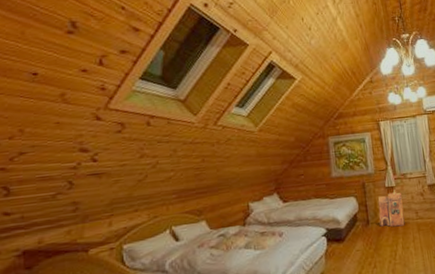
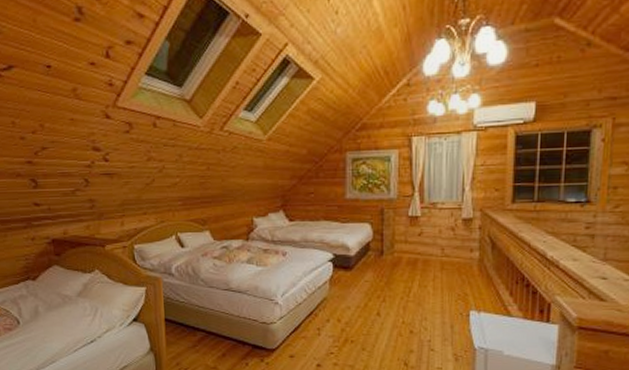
suitcase: present [378,190,405,227] -> none [395,220,428,262]

